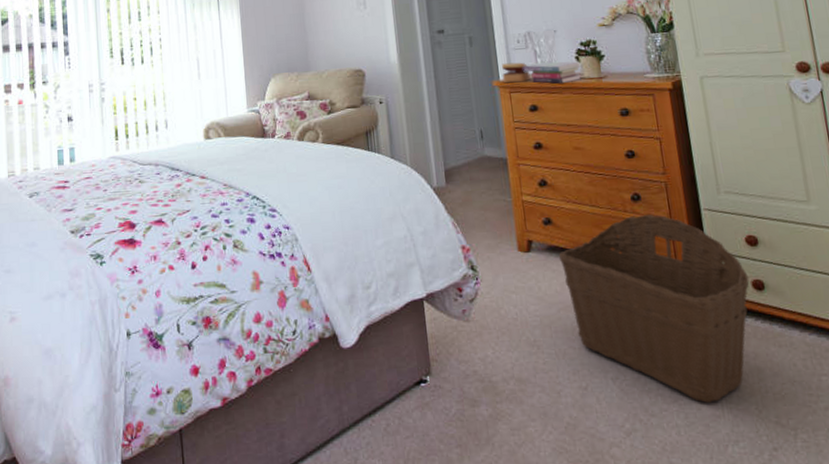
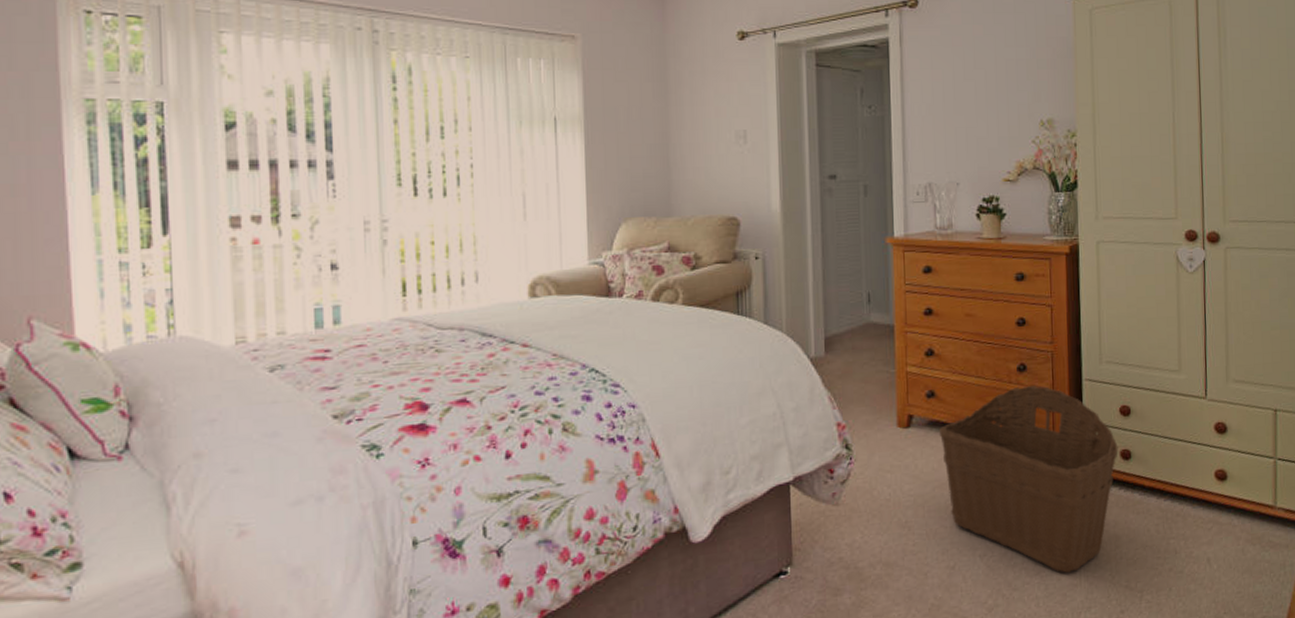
jewelry box: present [501,62,531,83] -> none [896,217,927,241]
books: present [523,61,581,85] -> none [920,217,981,244]

